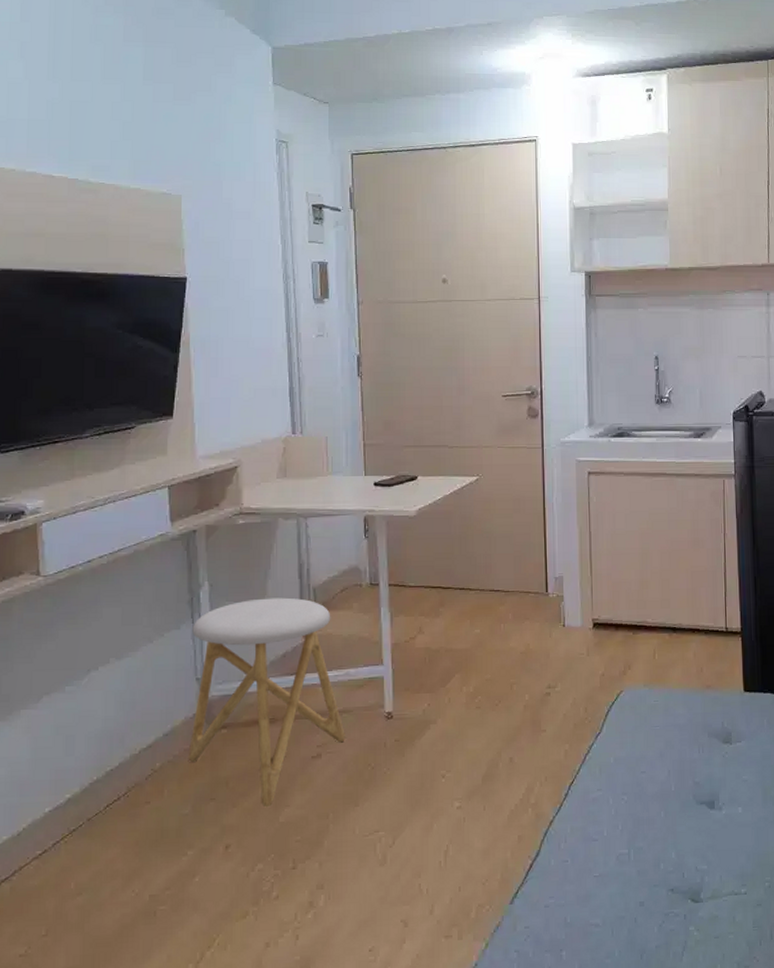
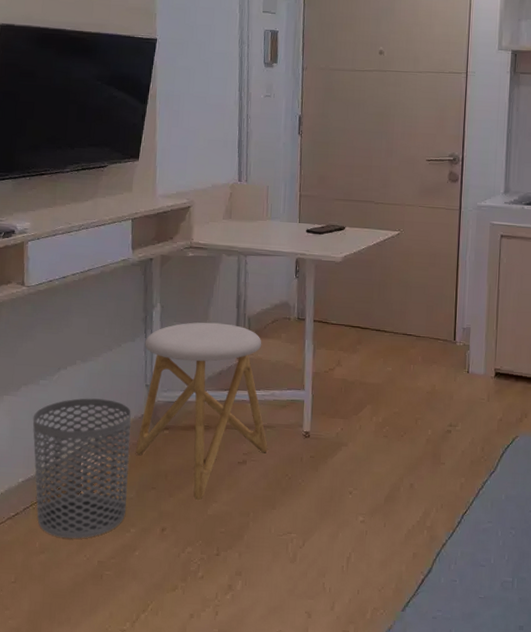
waste bin: none [59,700,181,873] -> present [32,398,131,539]

